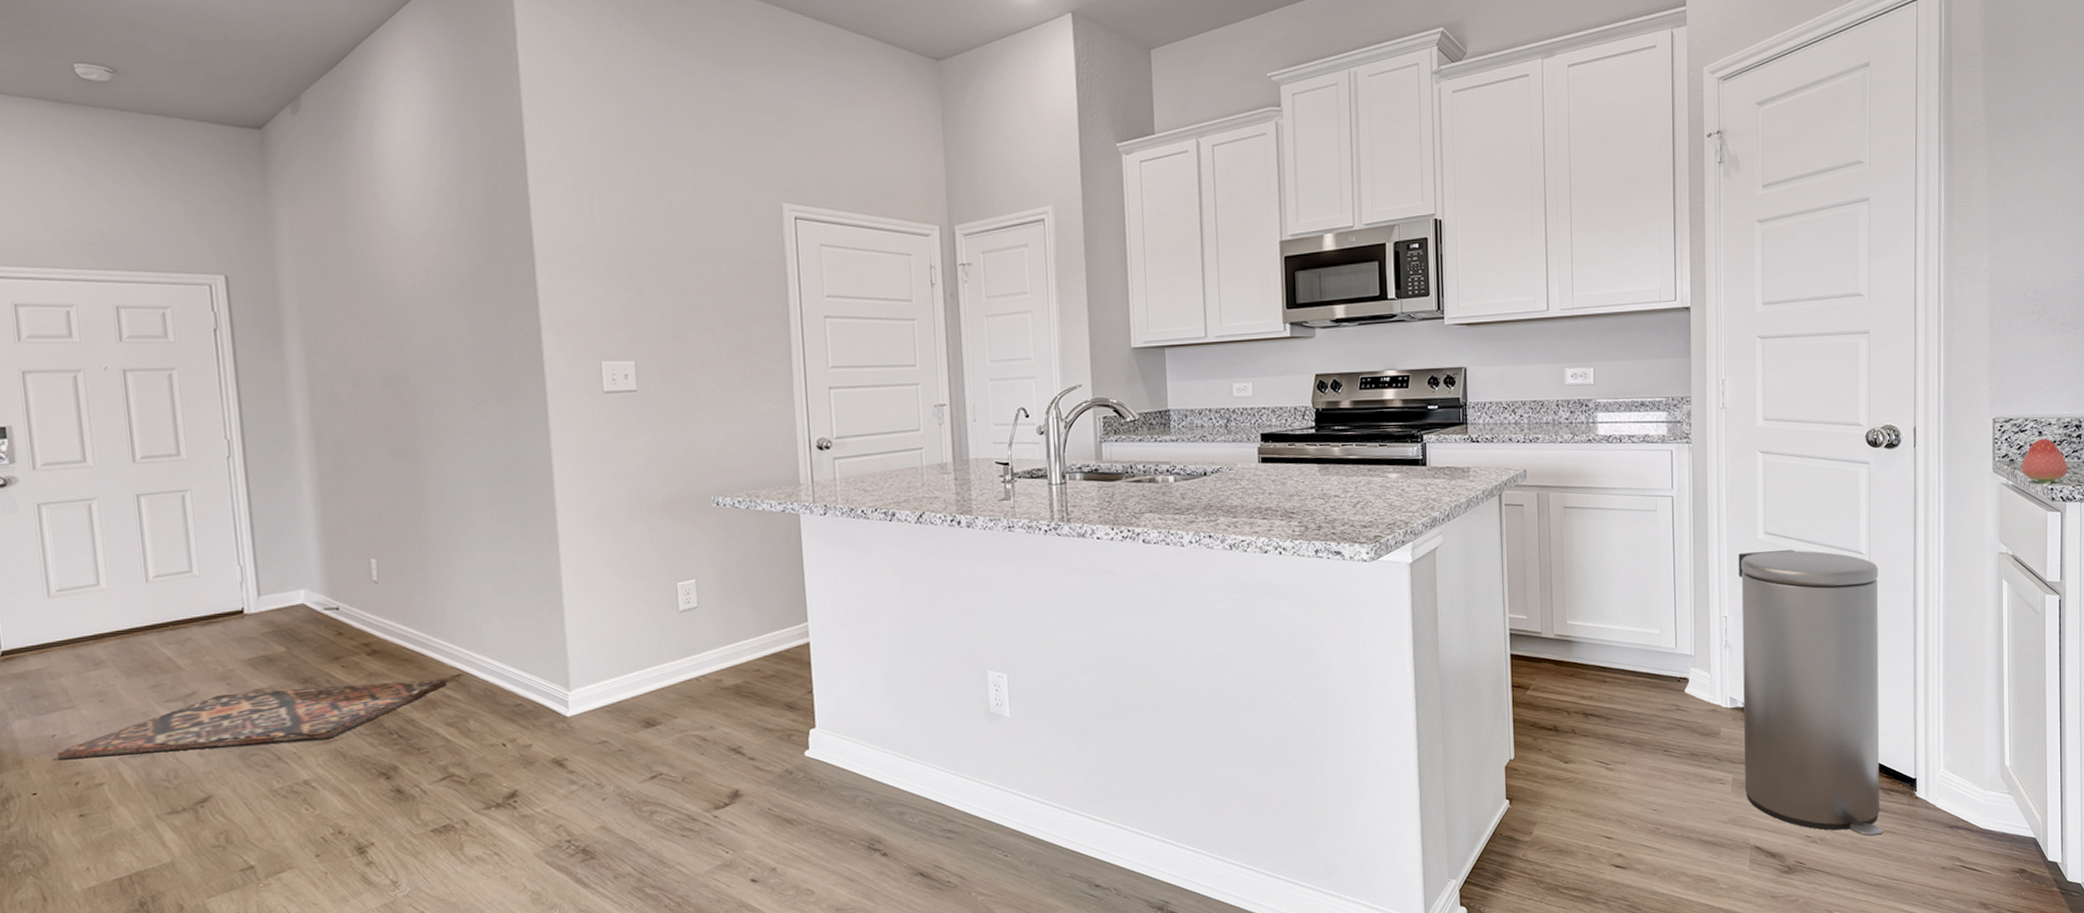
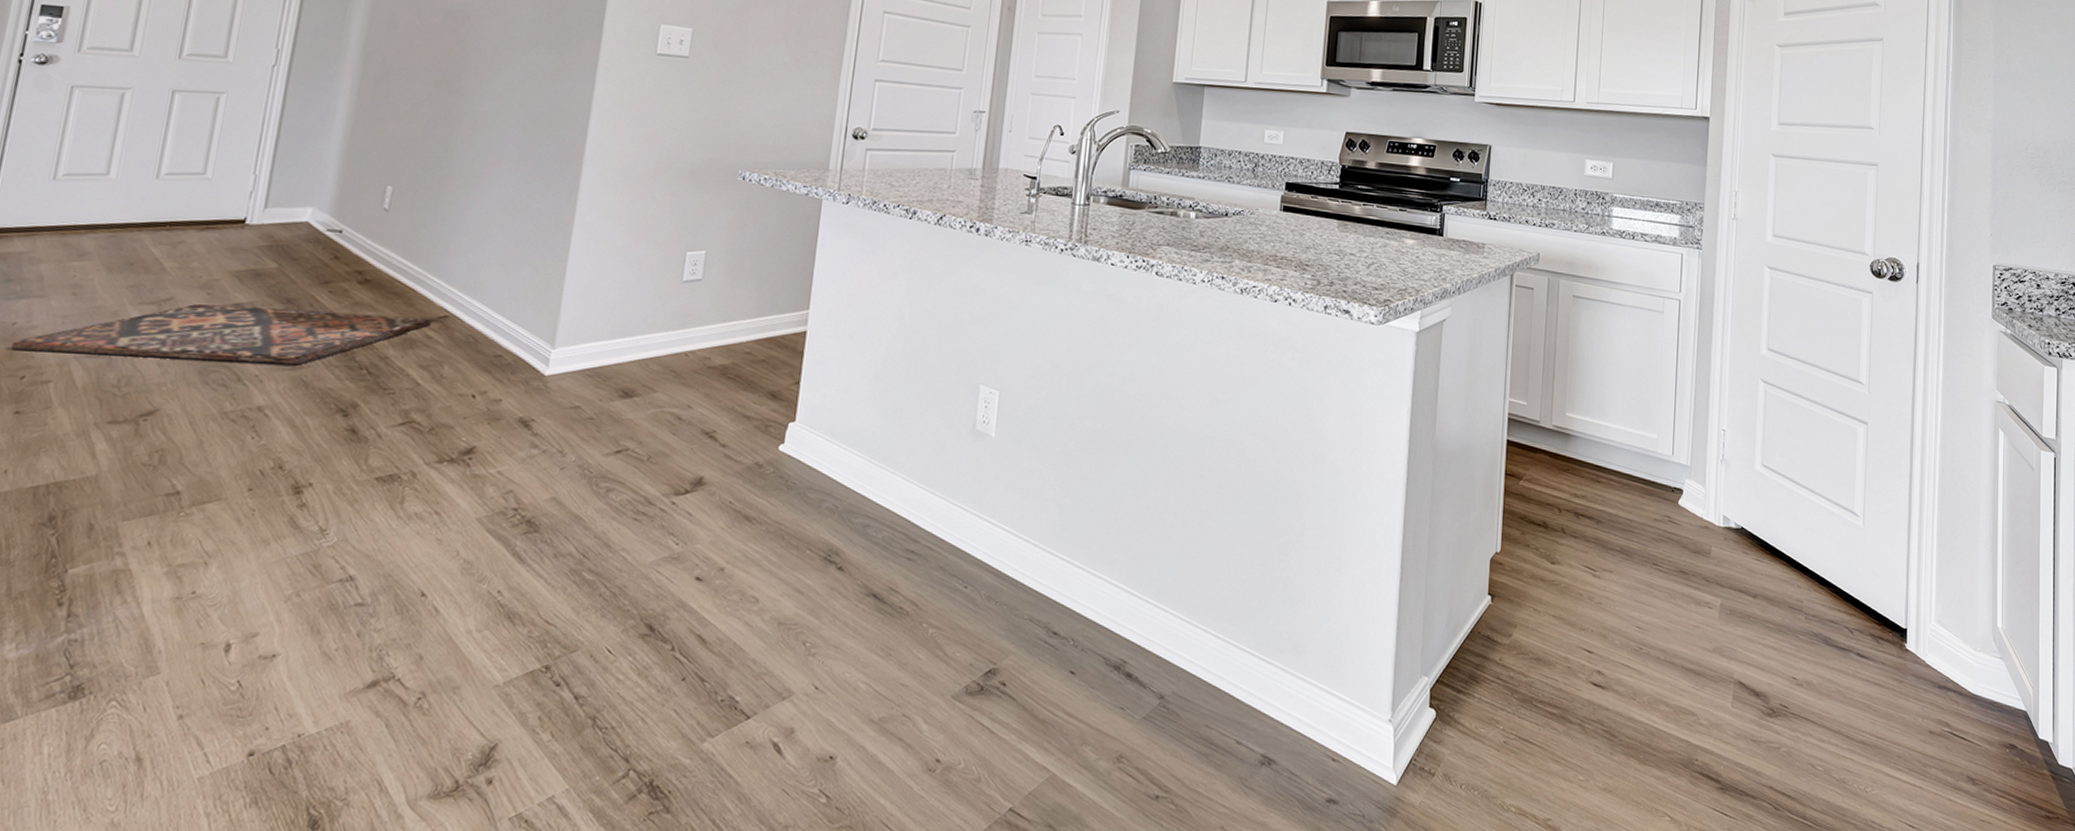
pedal bin: present [1738,550,1884,837] -> none [1732,367,1877,687]
fruit: present [2021,438,2069,485] -> none [2019,291,2066,339]

